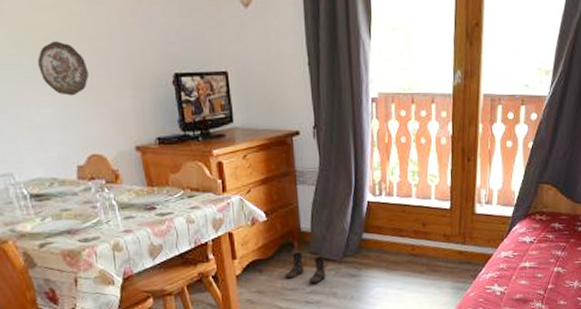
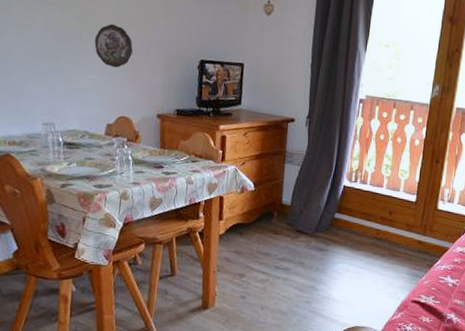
boots: present [284,251,326,284] -> none [261,221,299,252]

